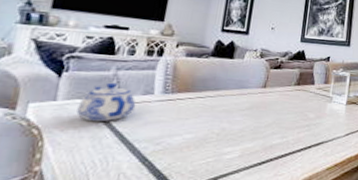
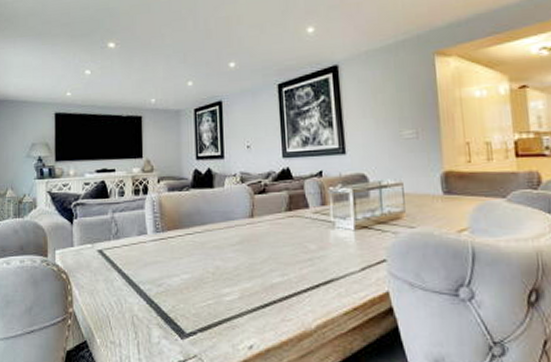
teapot: present [76,82,136,122] -> none [90,225,134,265]

